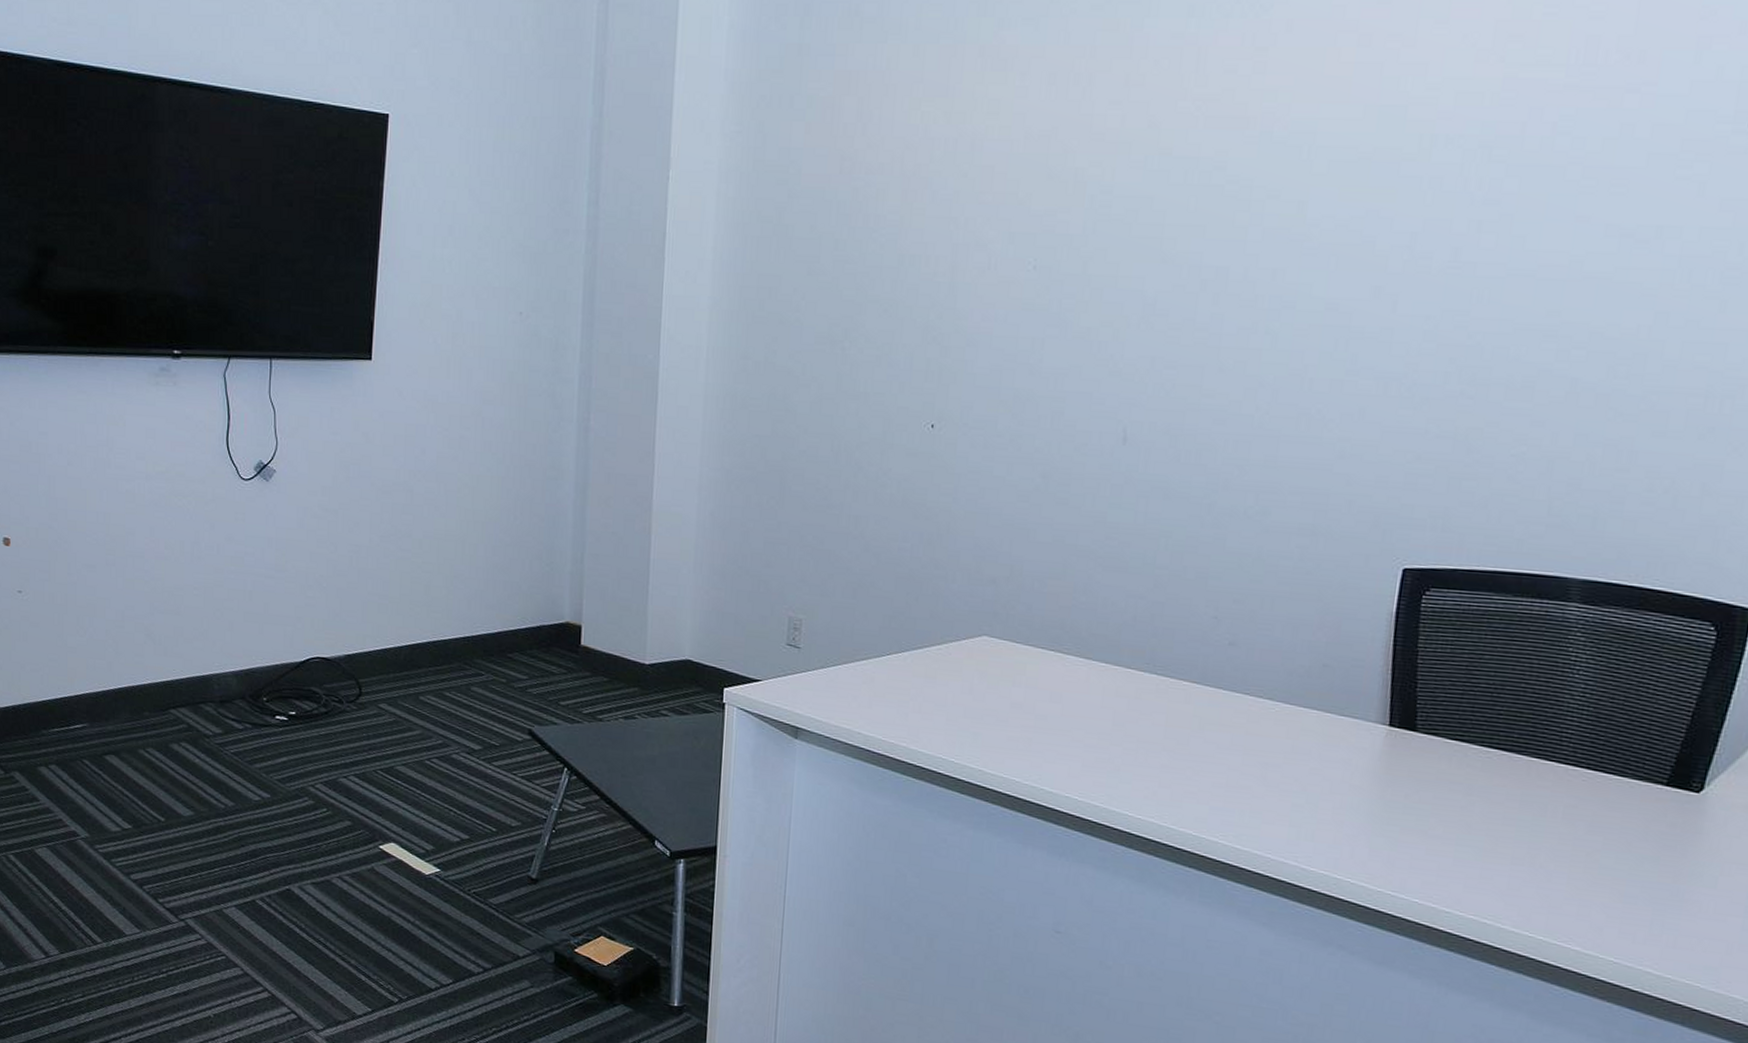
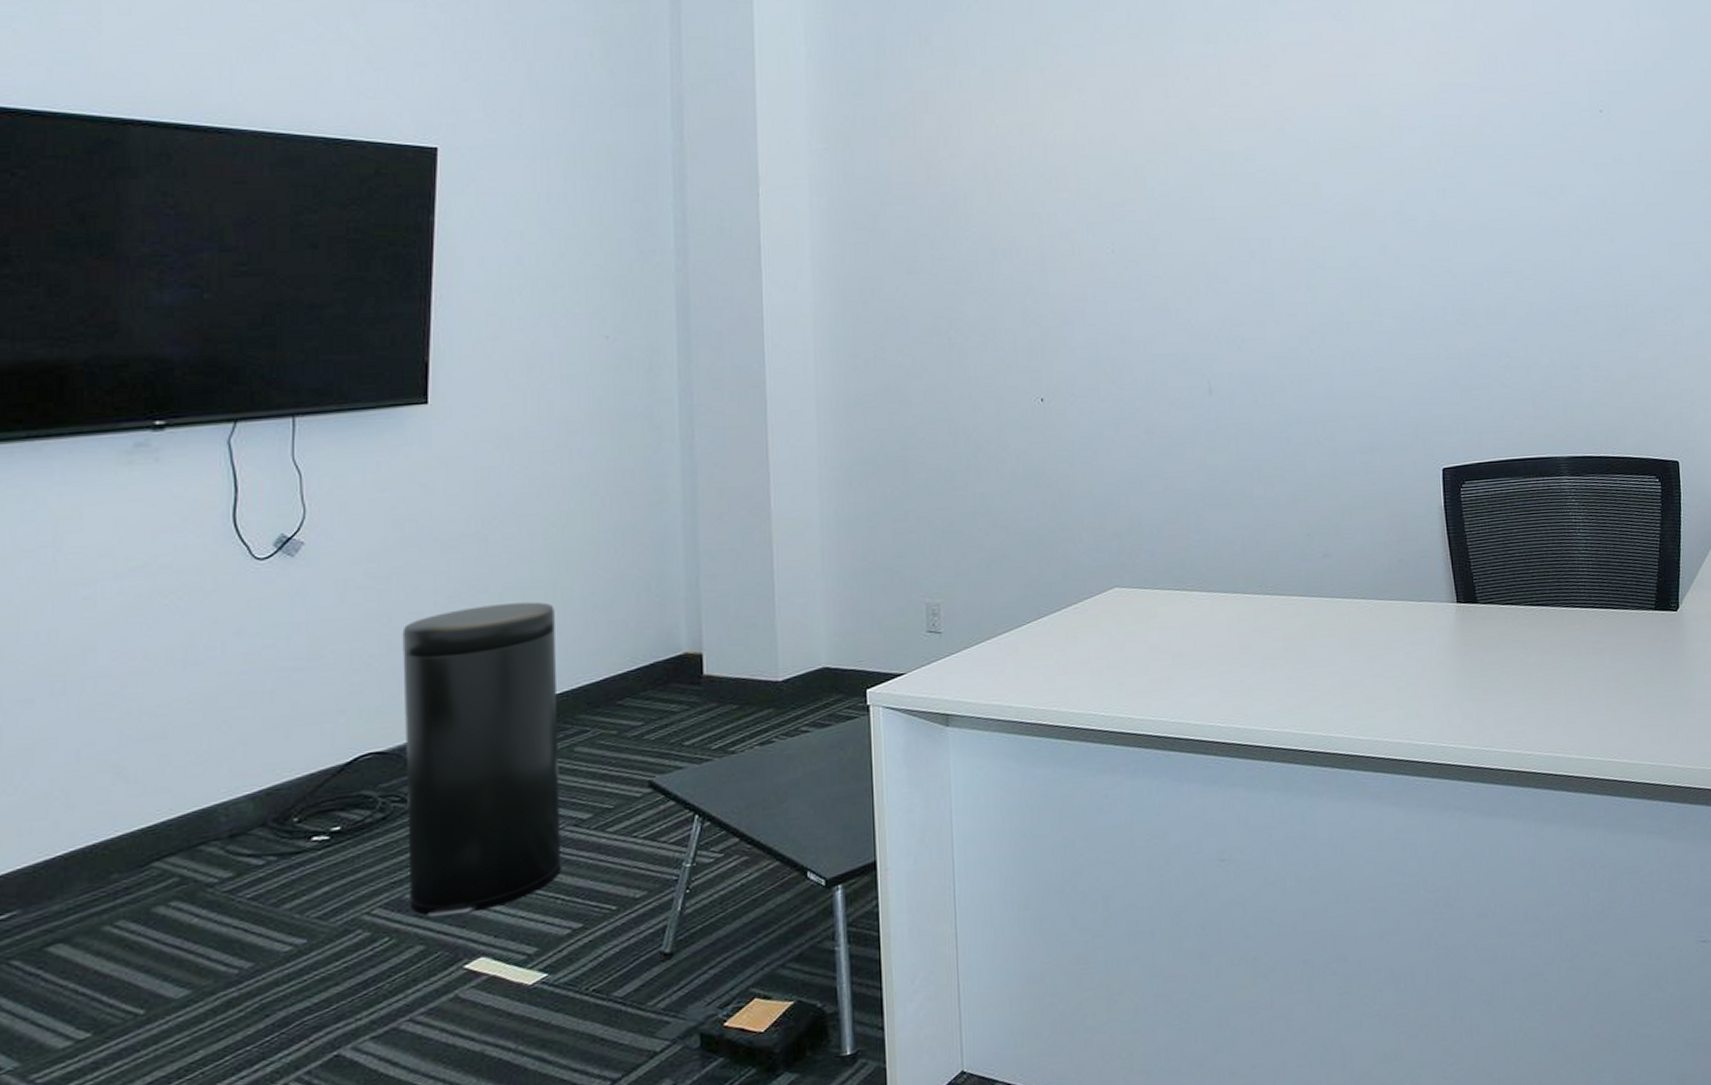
pedal bin: none [341,548,462,806] -> present [402,602,562,920]

